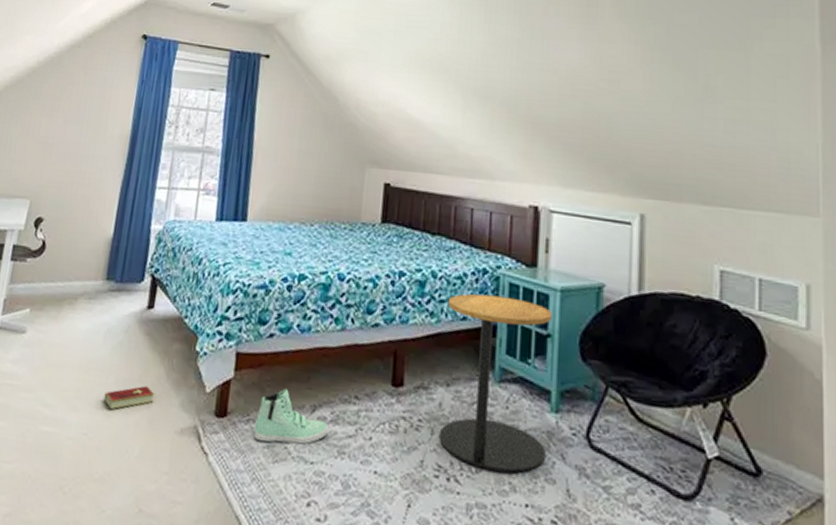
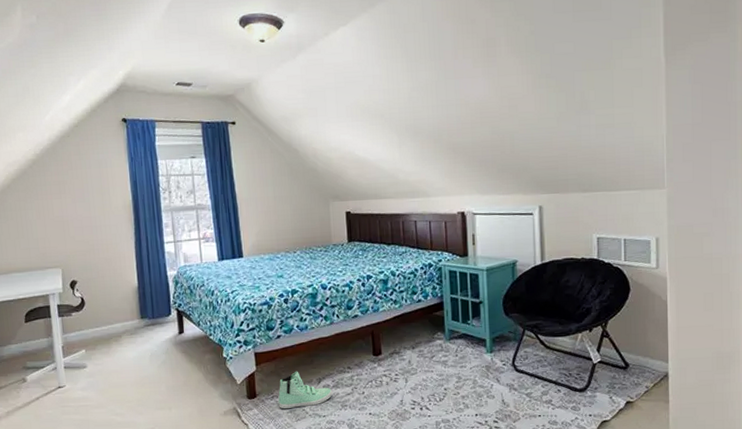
hardcover book: present [103,385,155,411] -> none [160,387,199,409]
side table: present [438,293,552,473] -> none [406,280,486,398]

